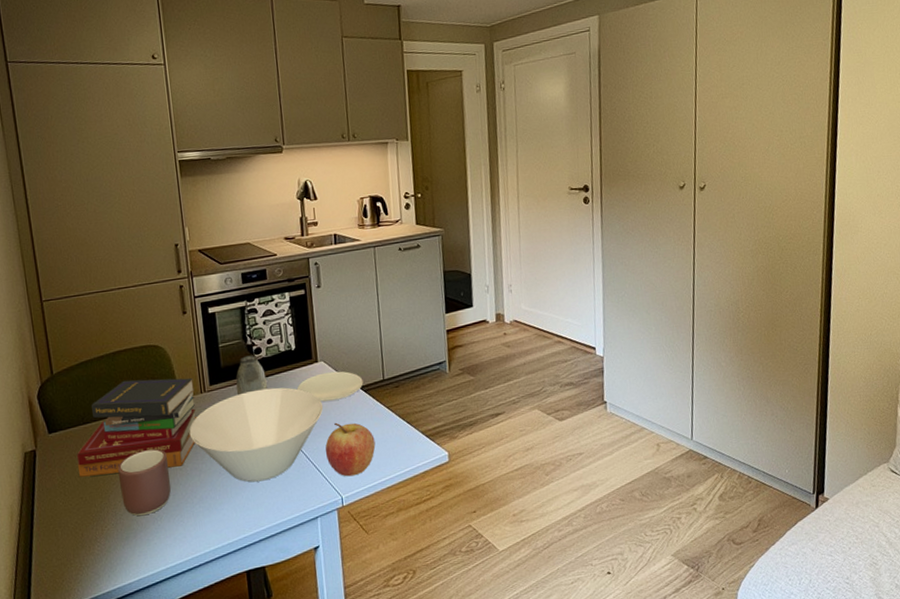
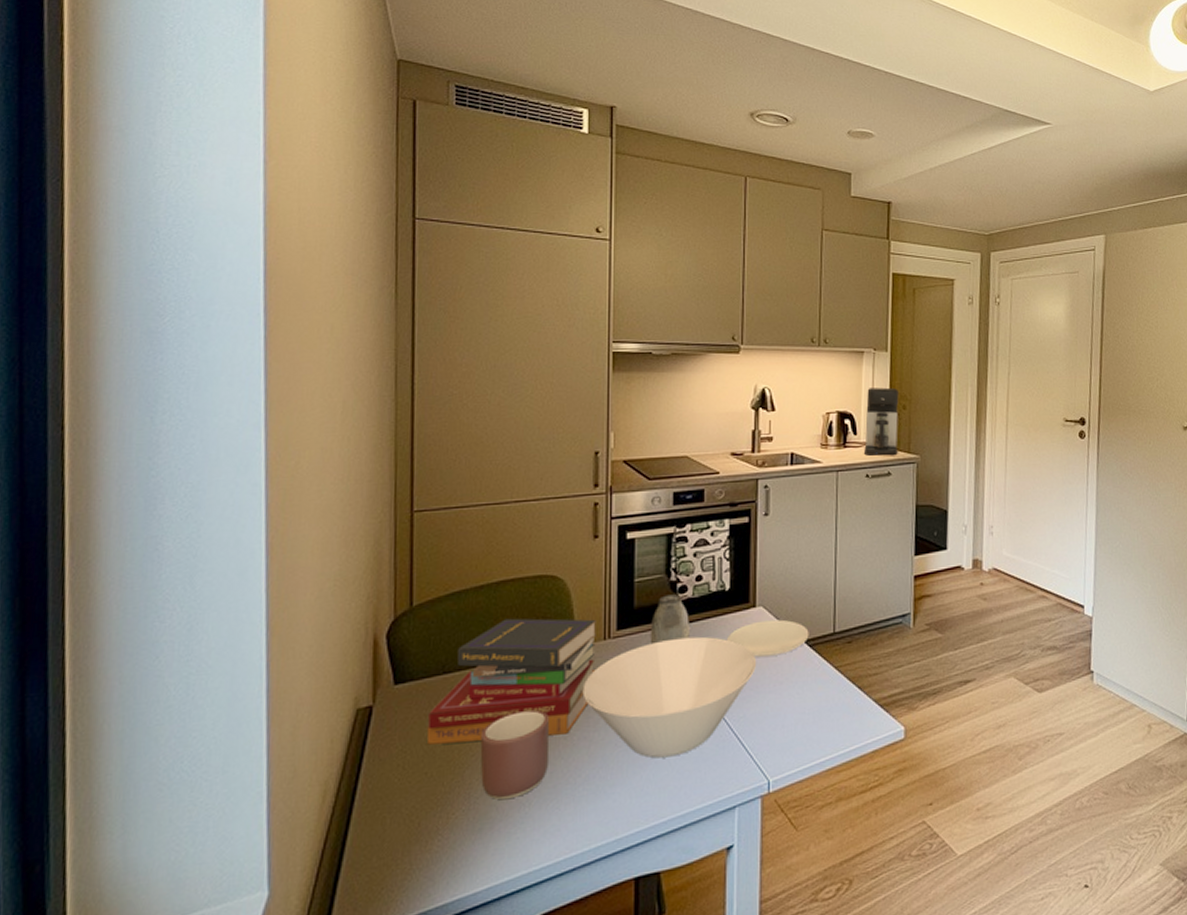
fruit: present [325,422,376,477] -> none [753,684,817,755]
coffee maker: none [393,172,425,232] -> present [864,387,899,457]

